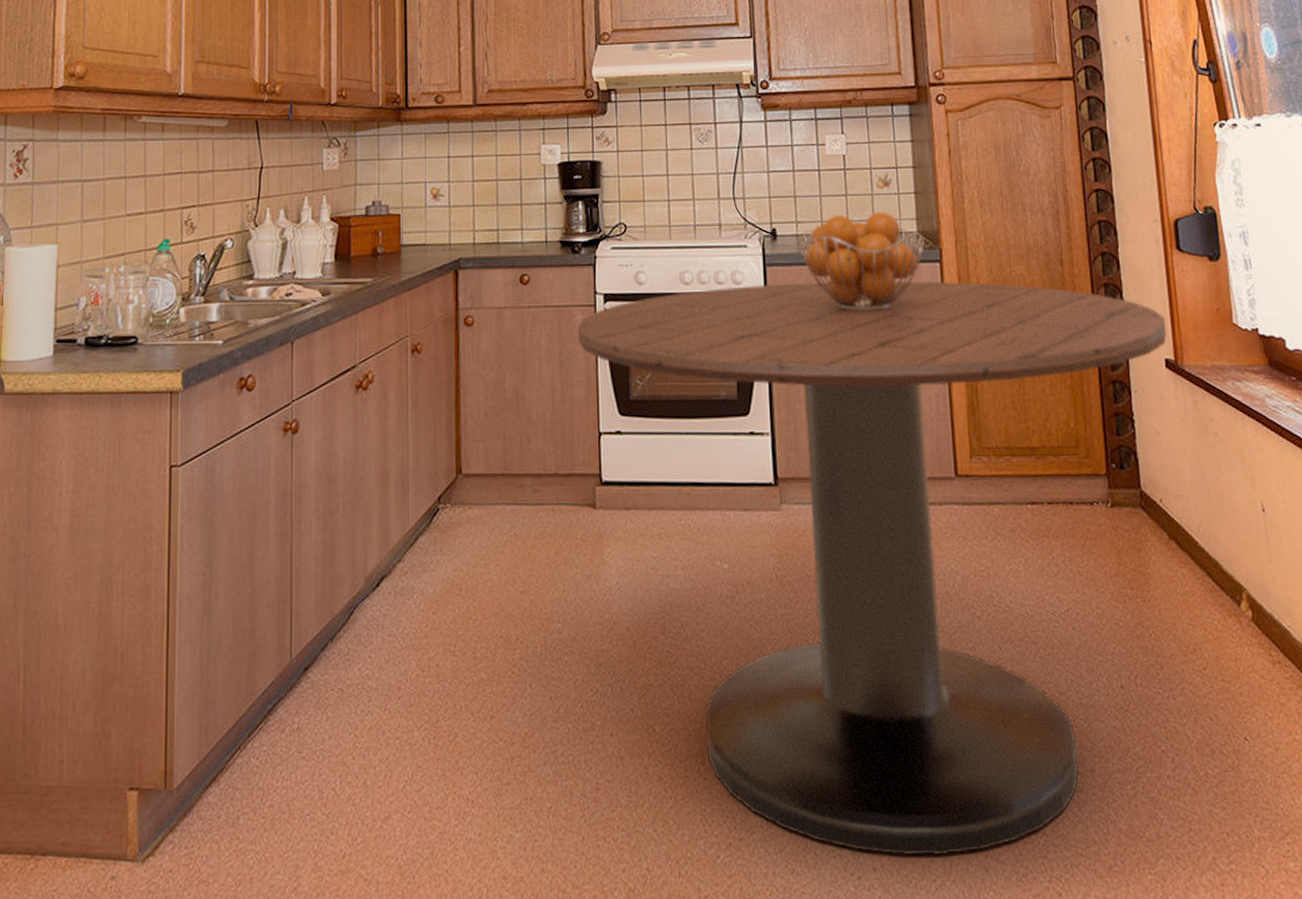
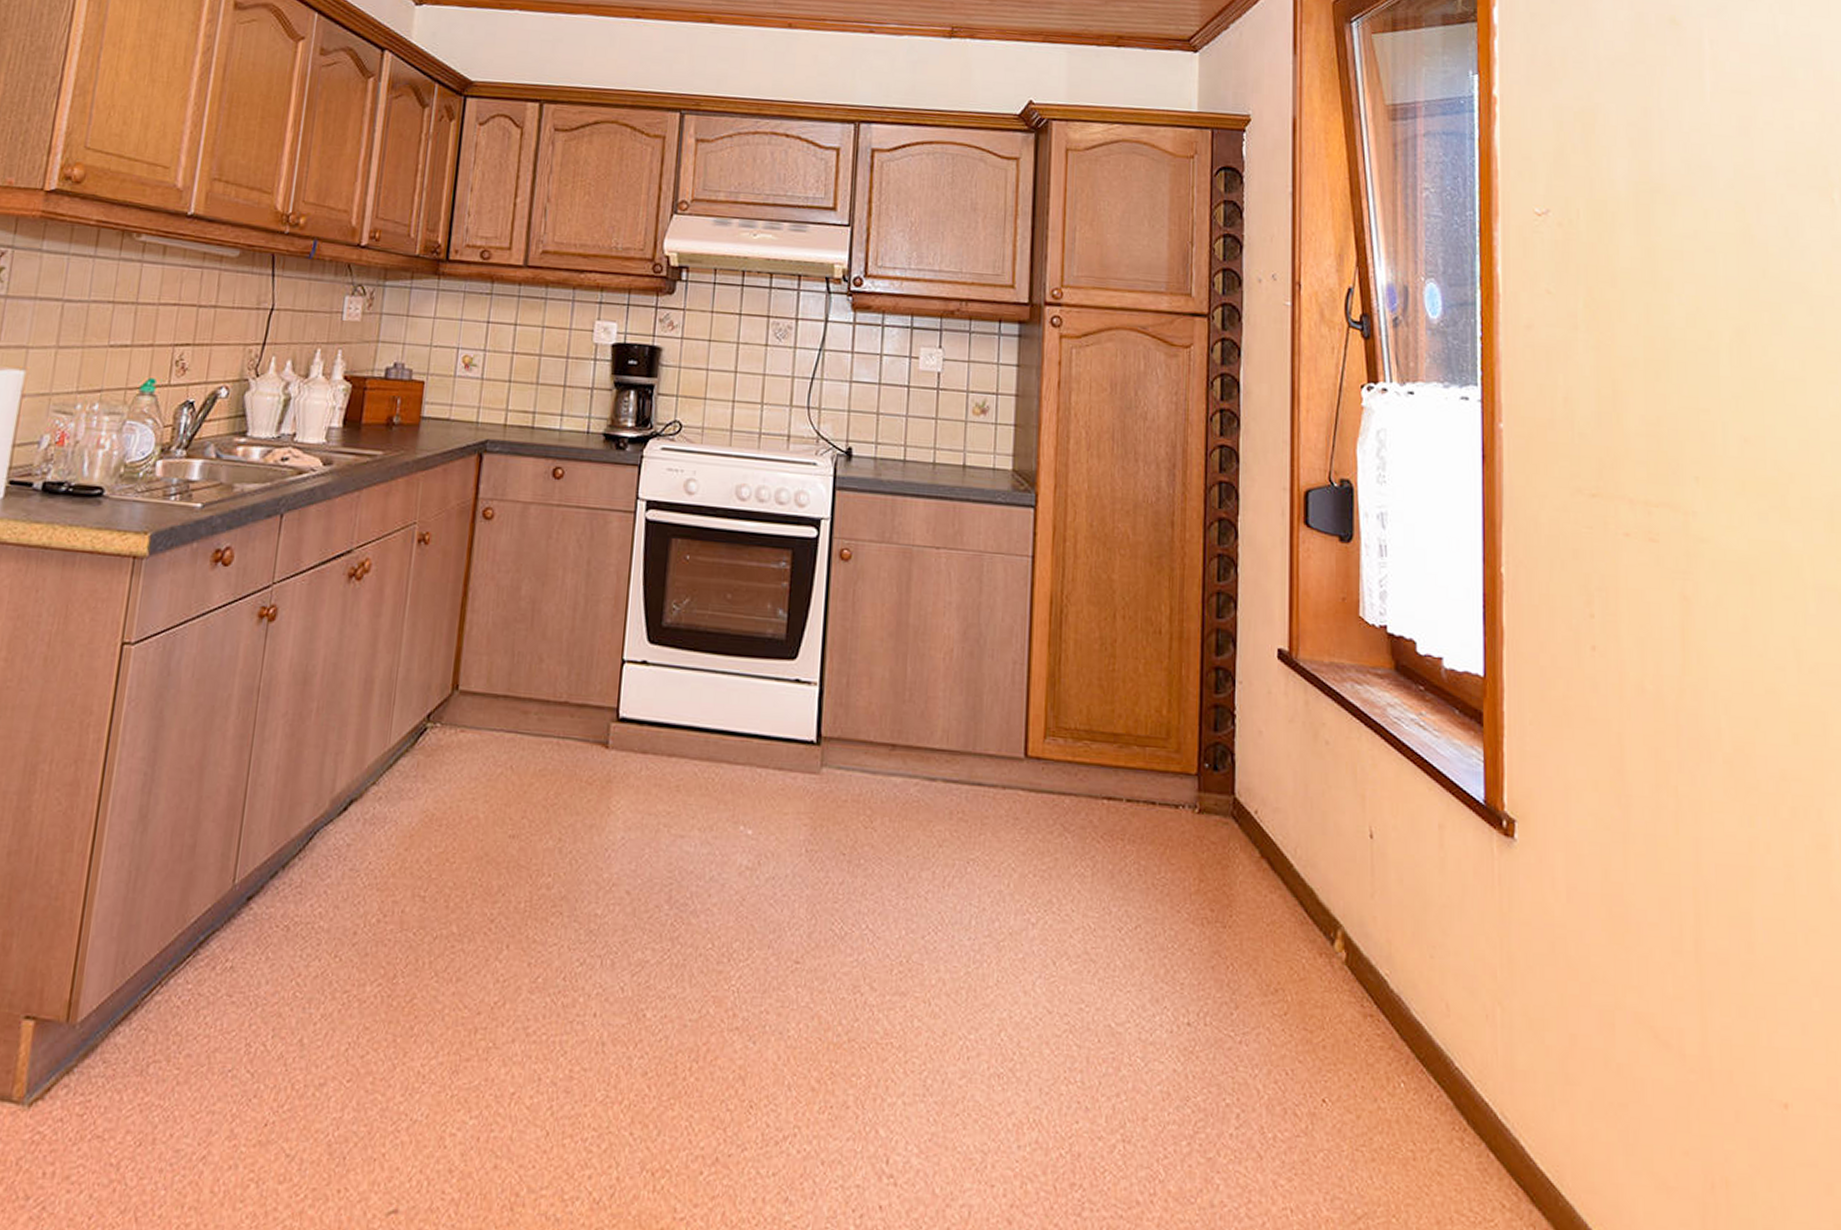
dining table: present [578,280,1167,856] -> none [611,508,1283,1201]
fruit basket: present [800,211,925,311] -> none [877,441,1019,556]

